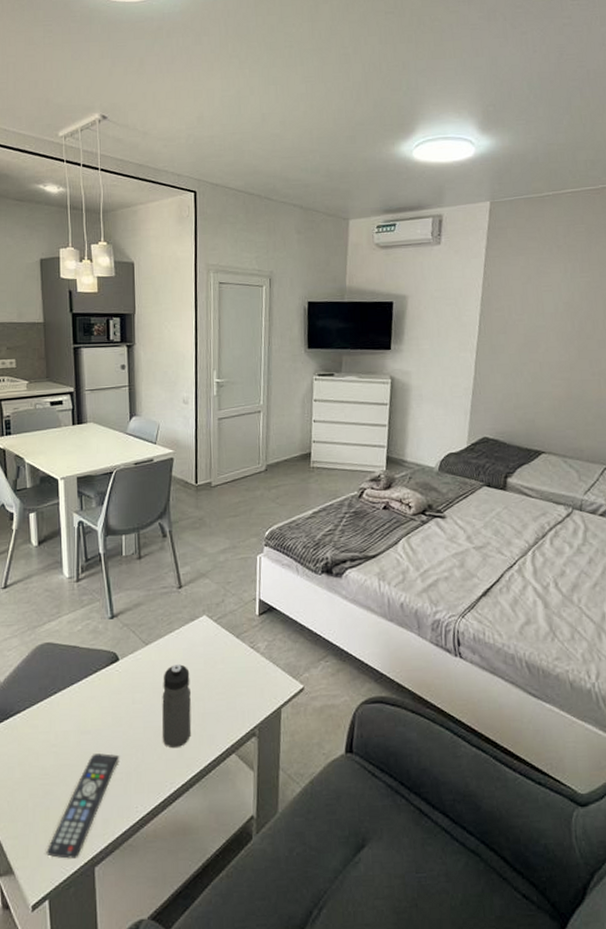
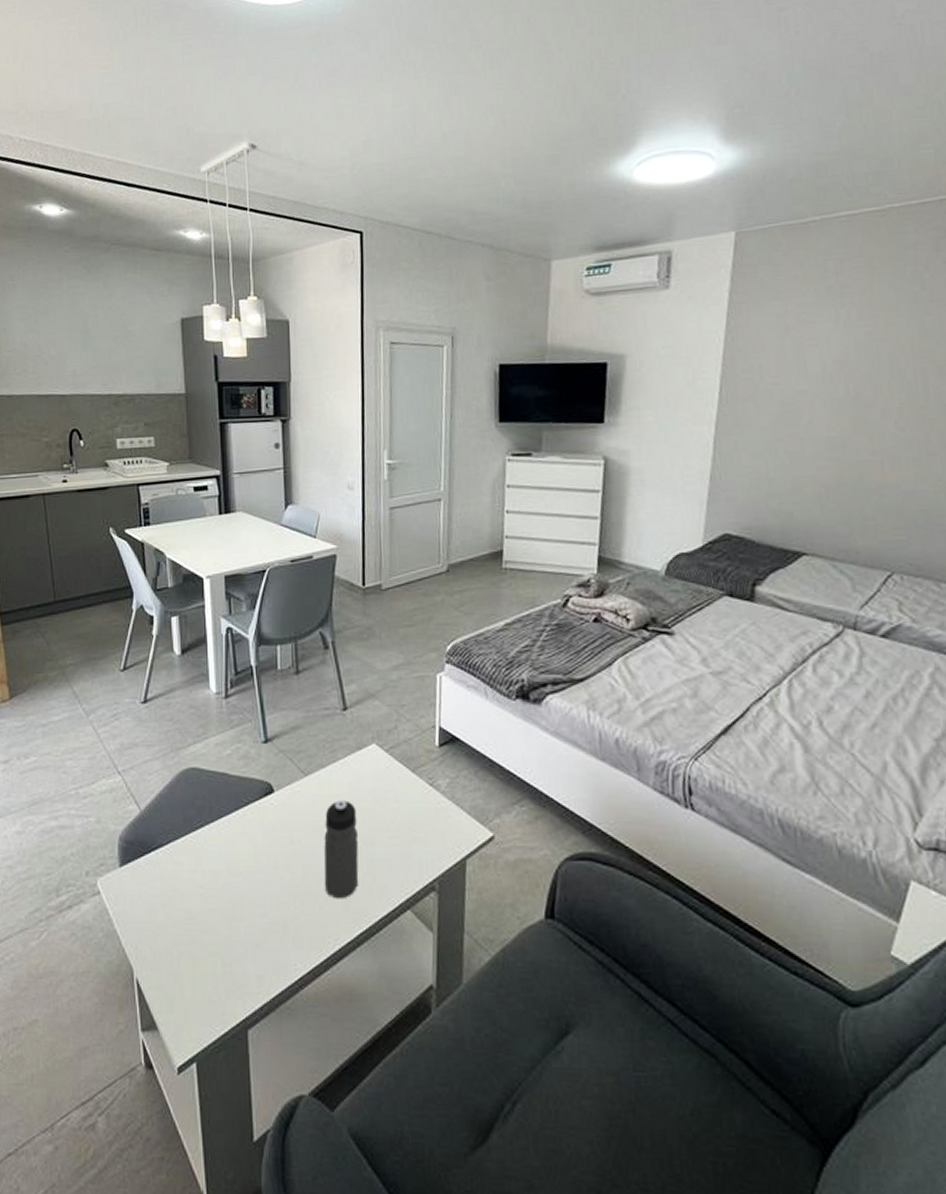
remote control: present [46,753,120,859] -> none [193,899,276,1018]

